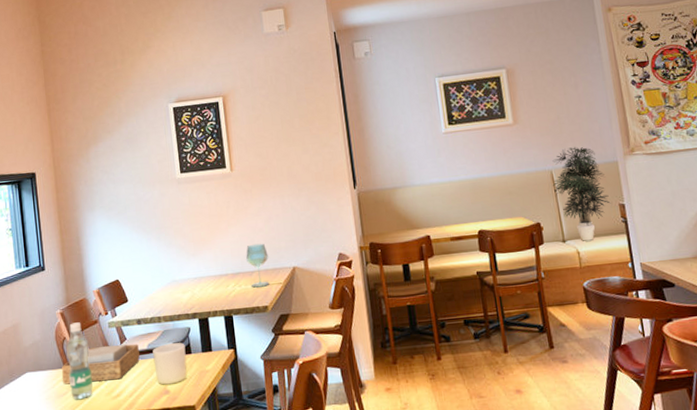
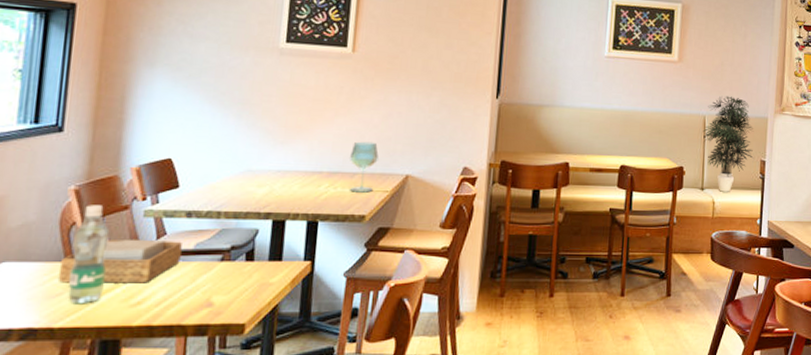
mug: present [153,343,188,385] -> none [198,246,248,296]

